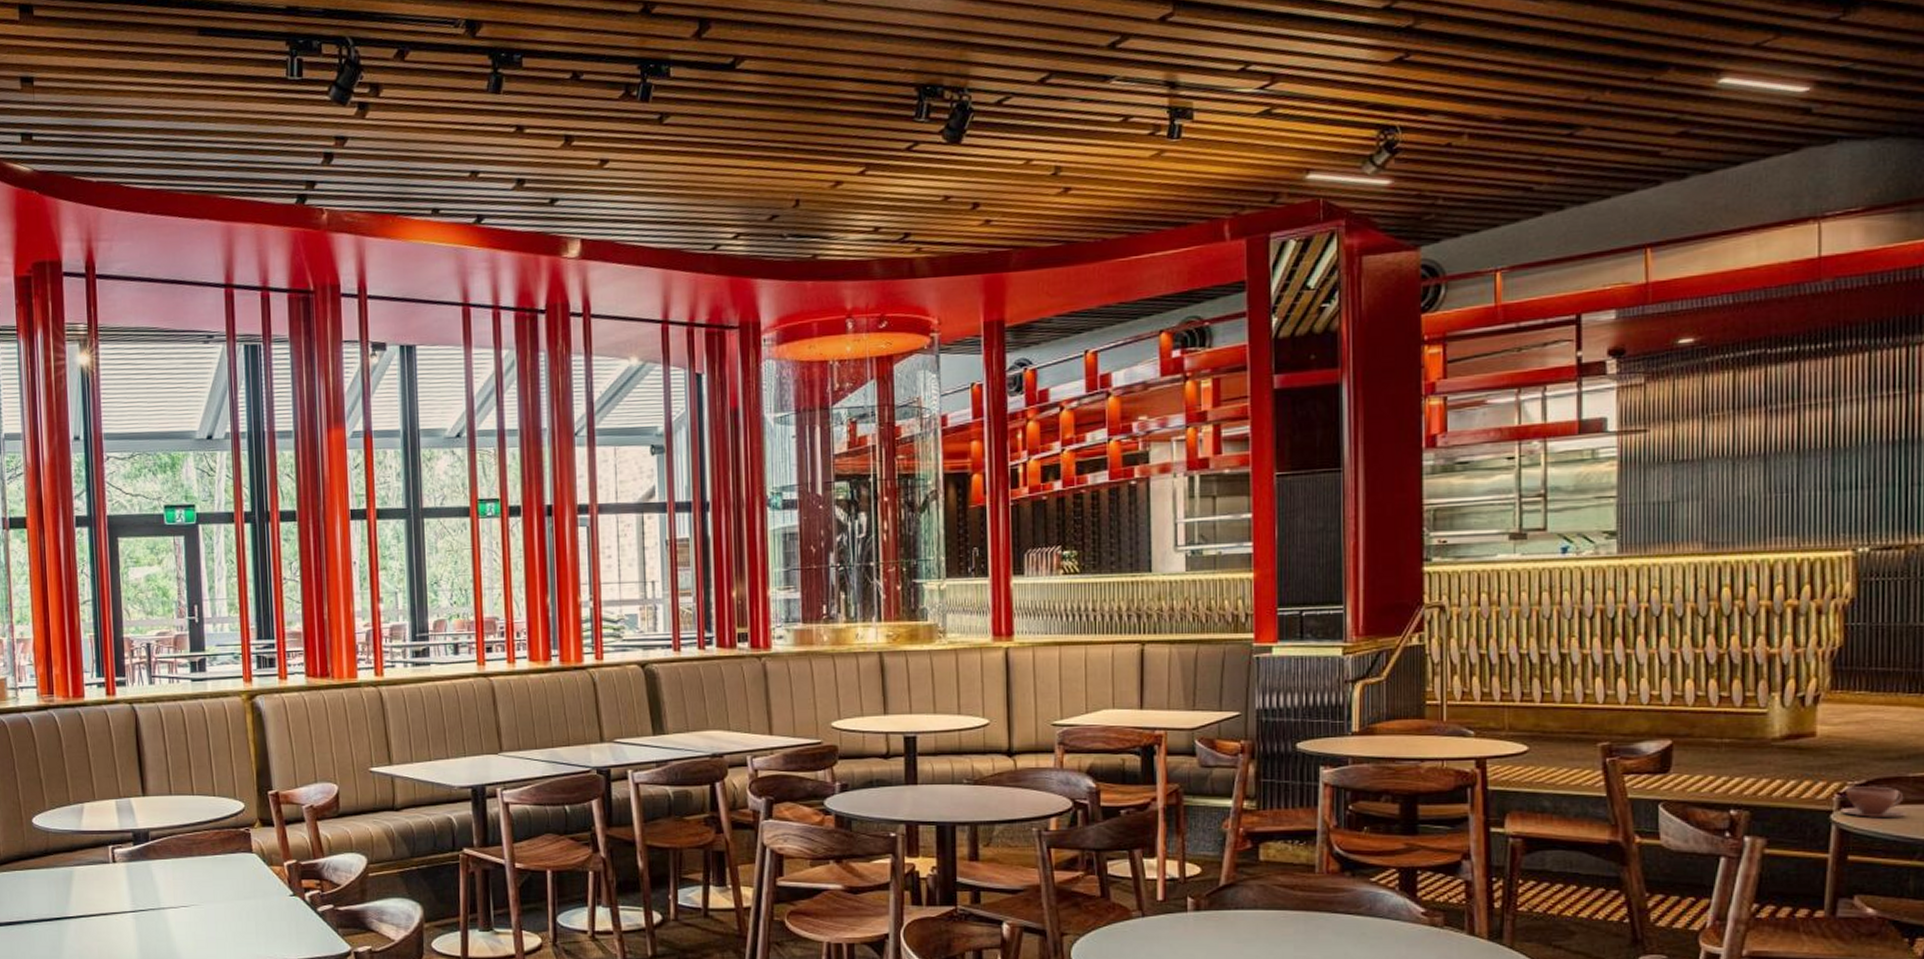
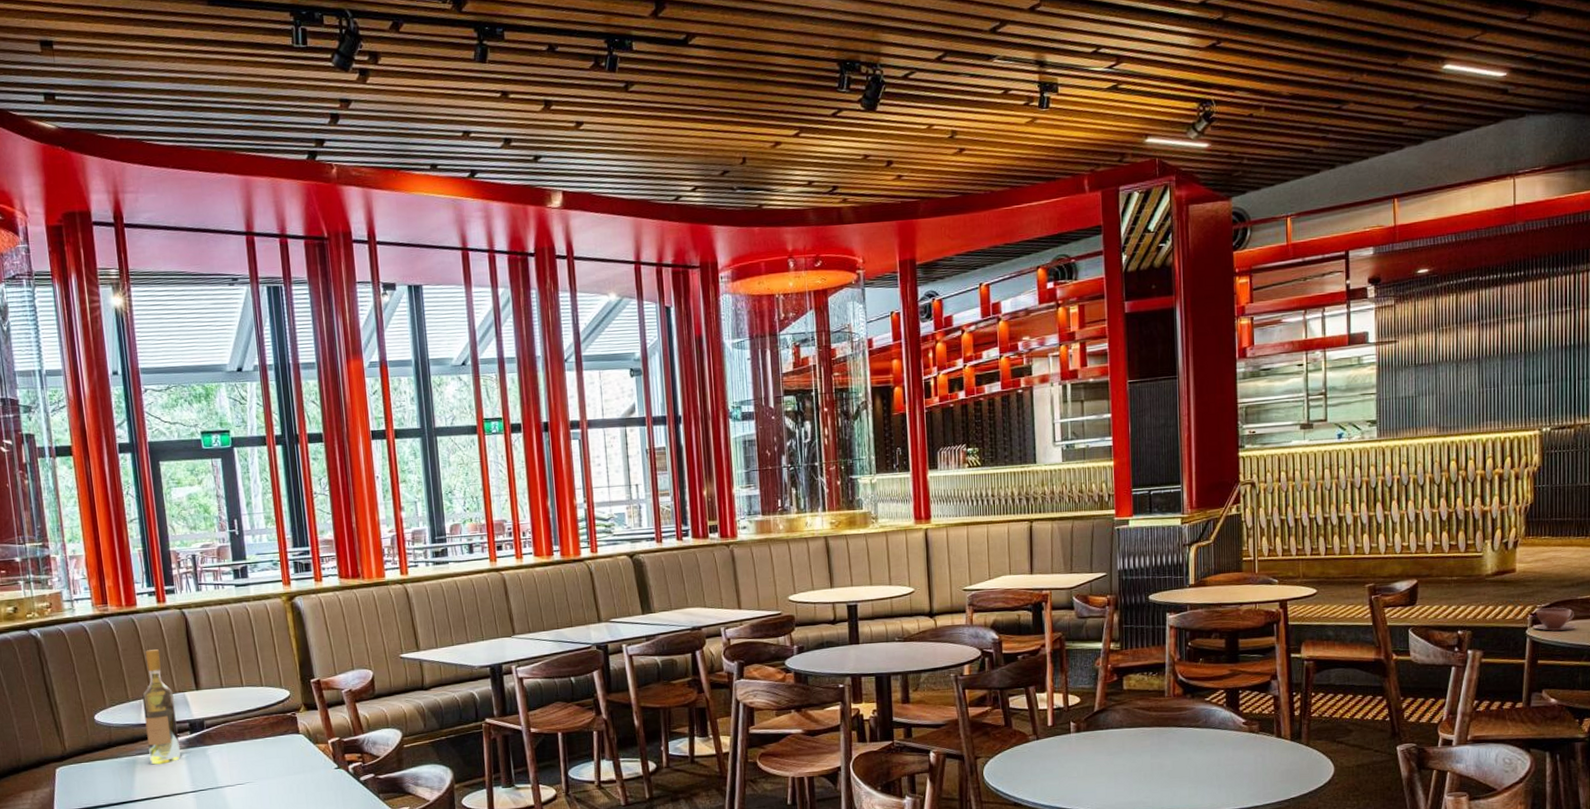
bottle: none [84,748,122,878] -> present [142,649,181,765]

